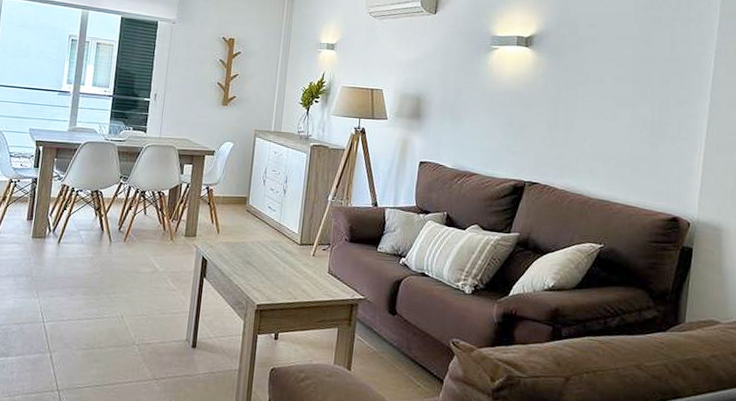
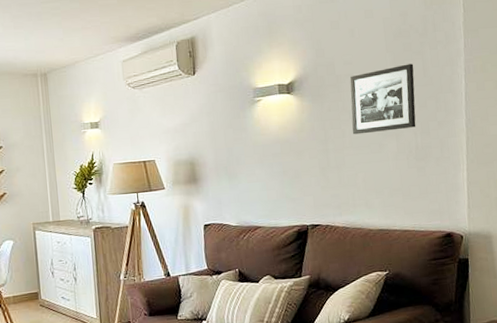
picture frame: none [586,36,661,102] -> present [350,64,416,135]

